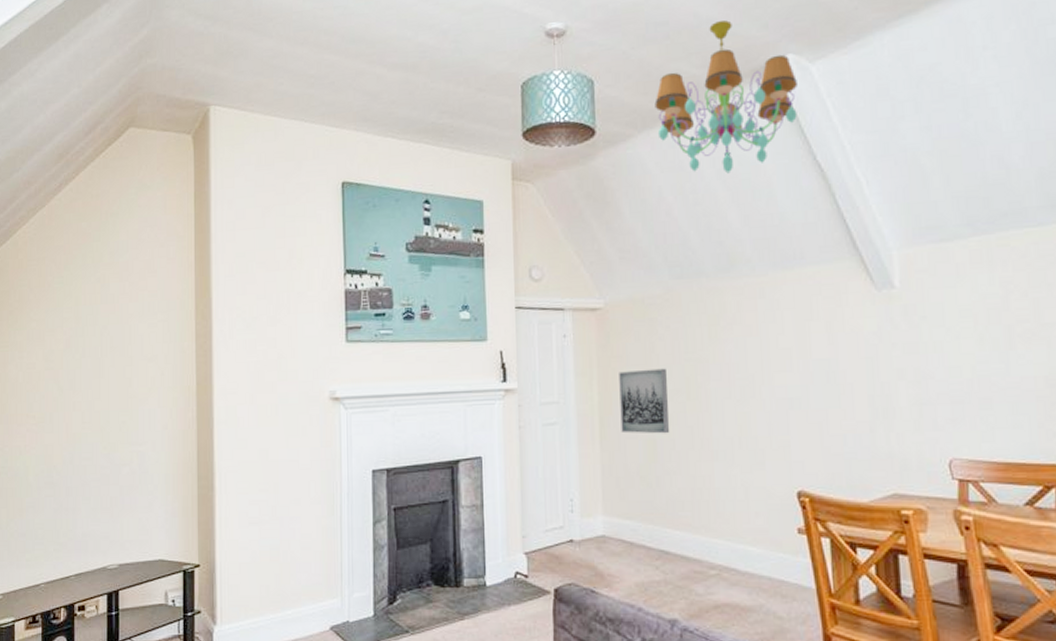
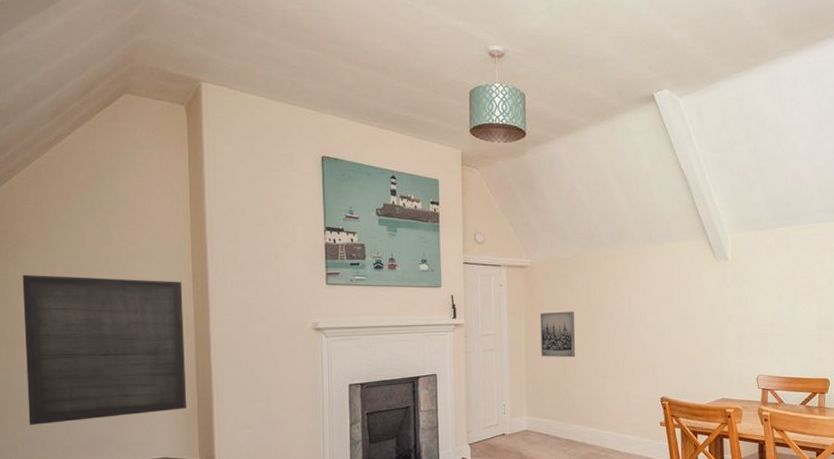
wall panel: none [22,340,187,518] -> present [22,274,187,426]
chandelier: present [654,20,797,174] -> none [570,60,670,173]

